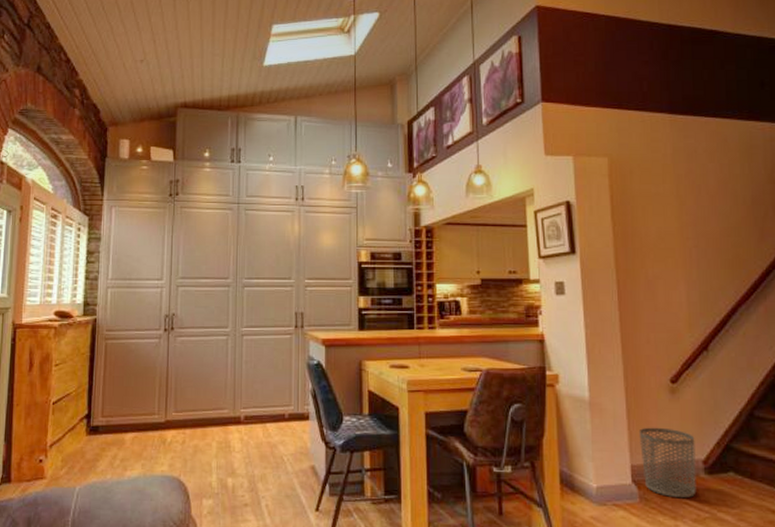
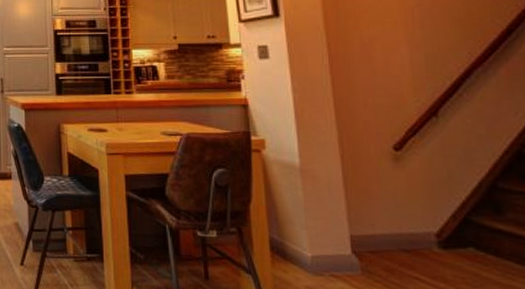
waste bin: present [638,427,696,499] -> none [358,196,429,274]

